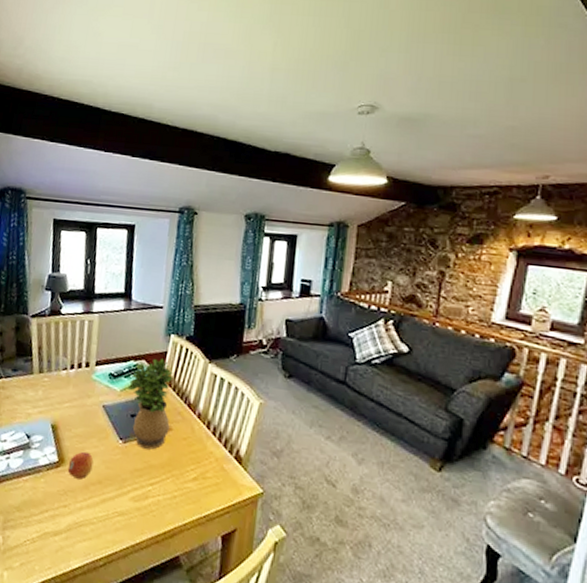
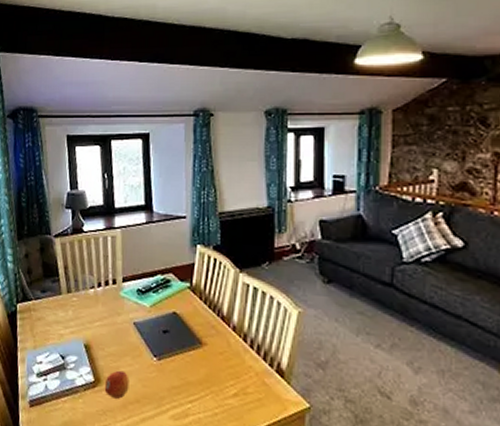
potted plant: present [127,358,174,450] -> none [157,271,204,366]

